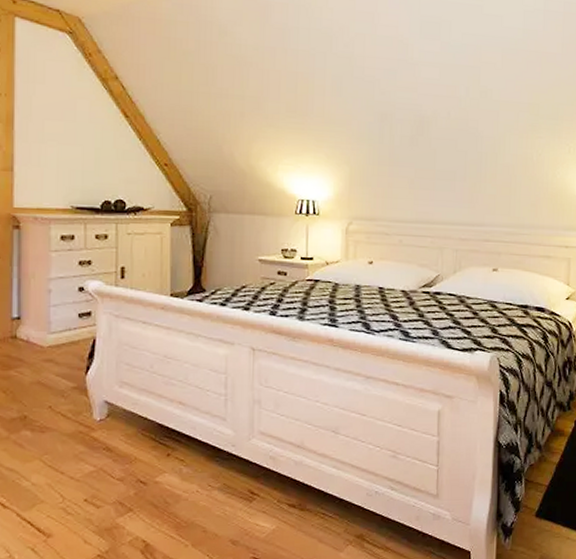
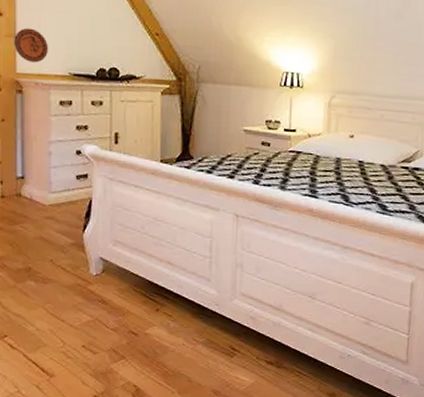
decorative plate: none [11,161,50,197] -> present [14,27,49,63]

